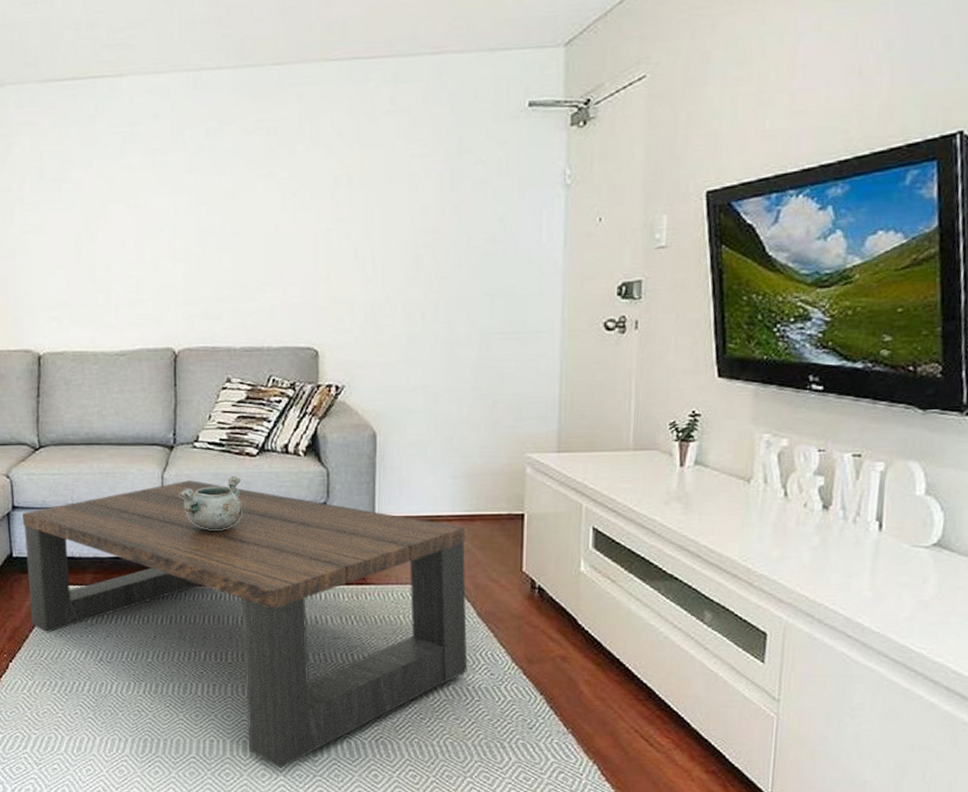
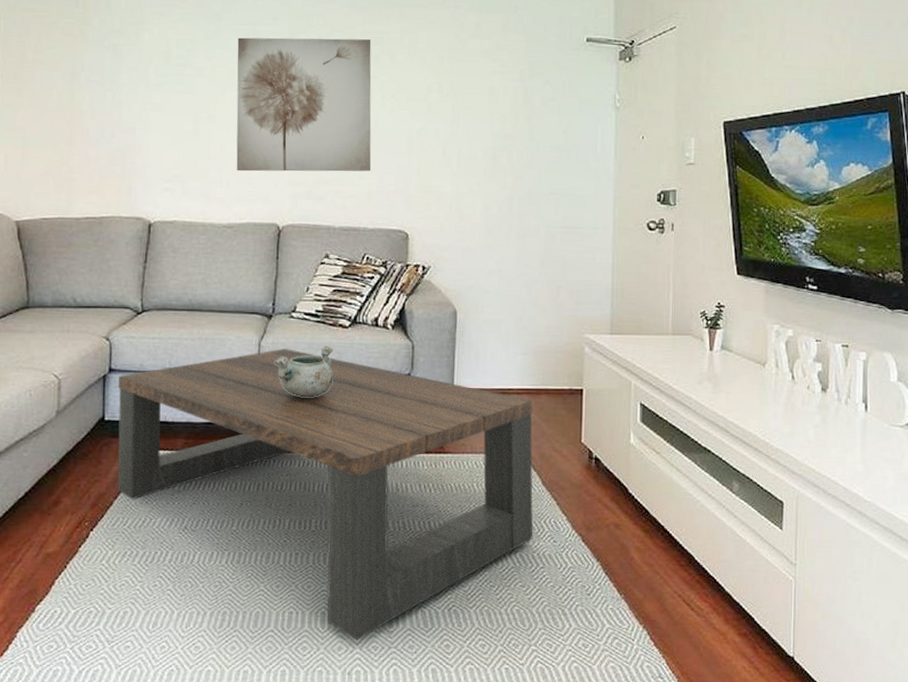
wall art: none [115,130,273,294] -> present [236,37,372,172]

